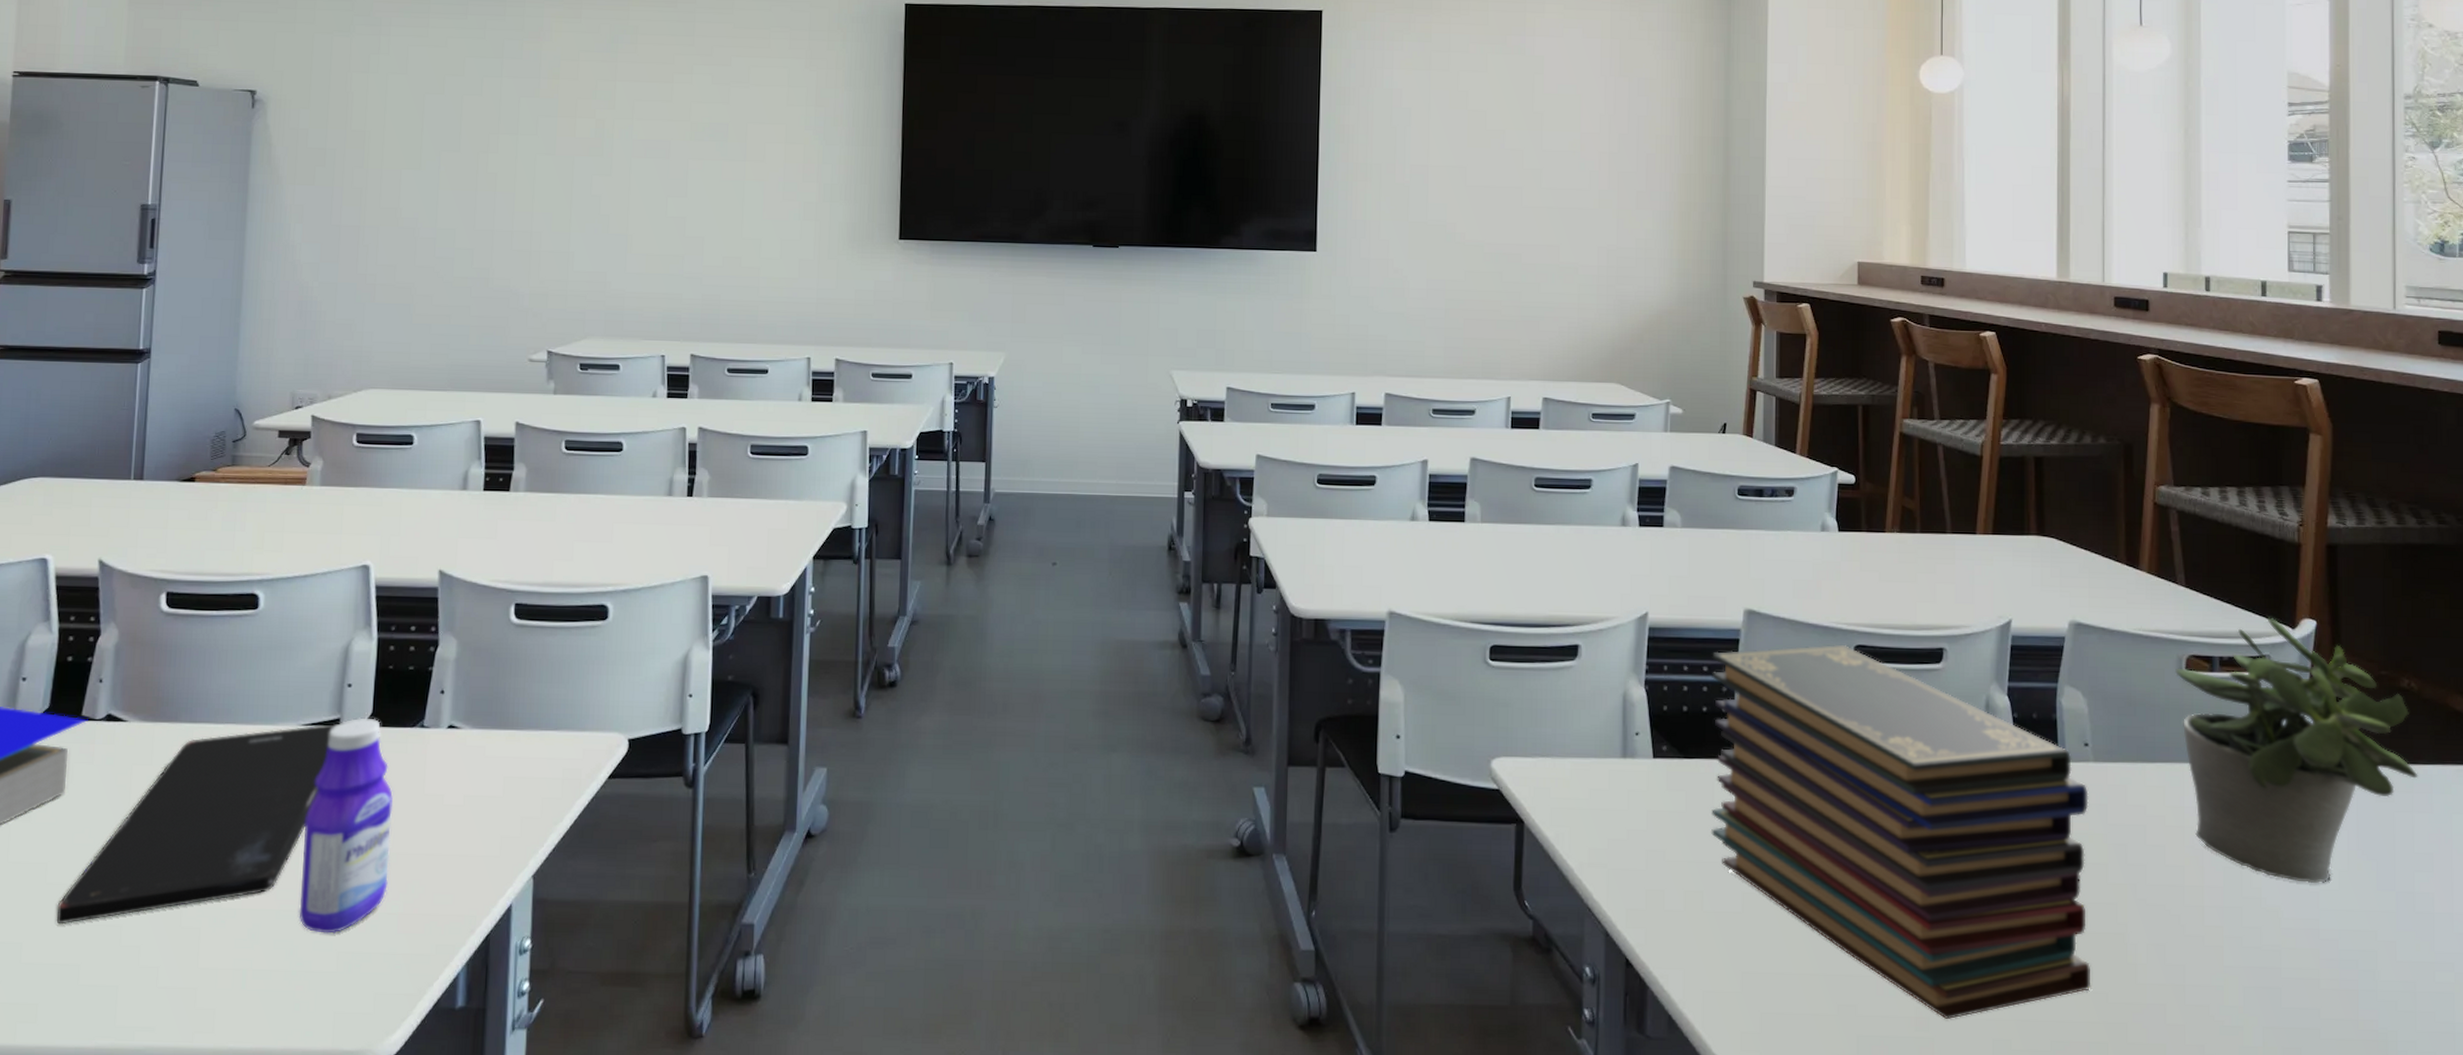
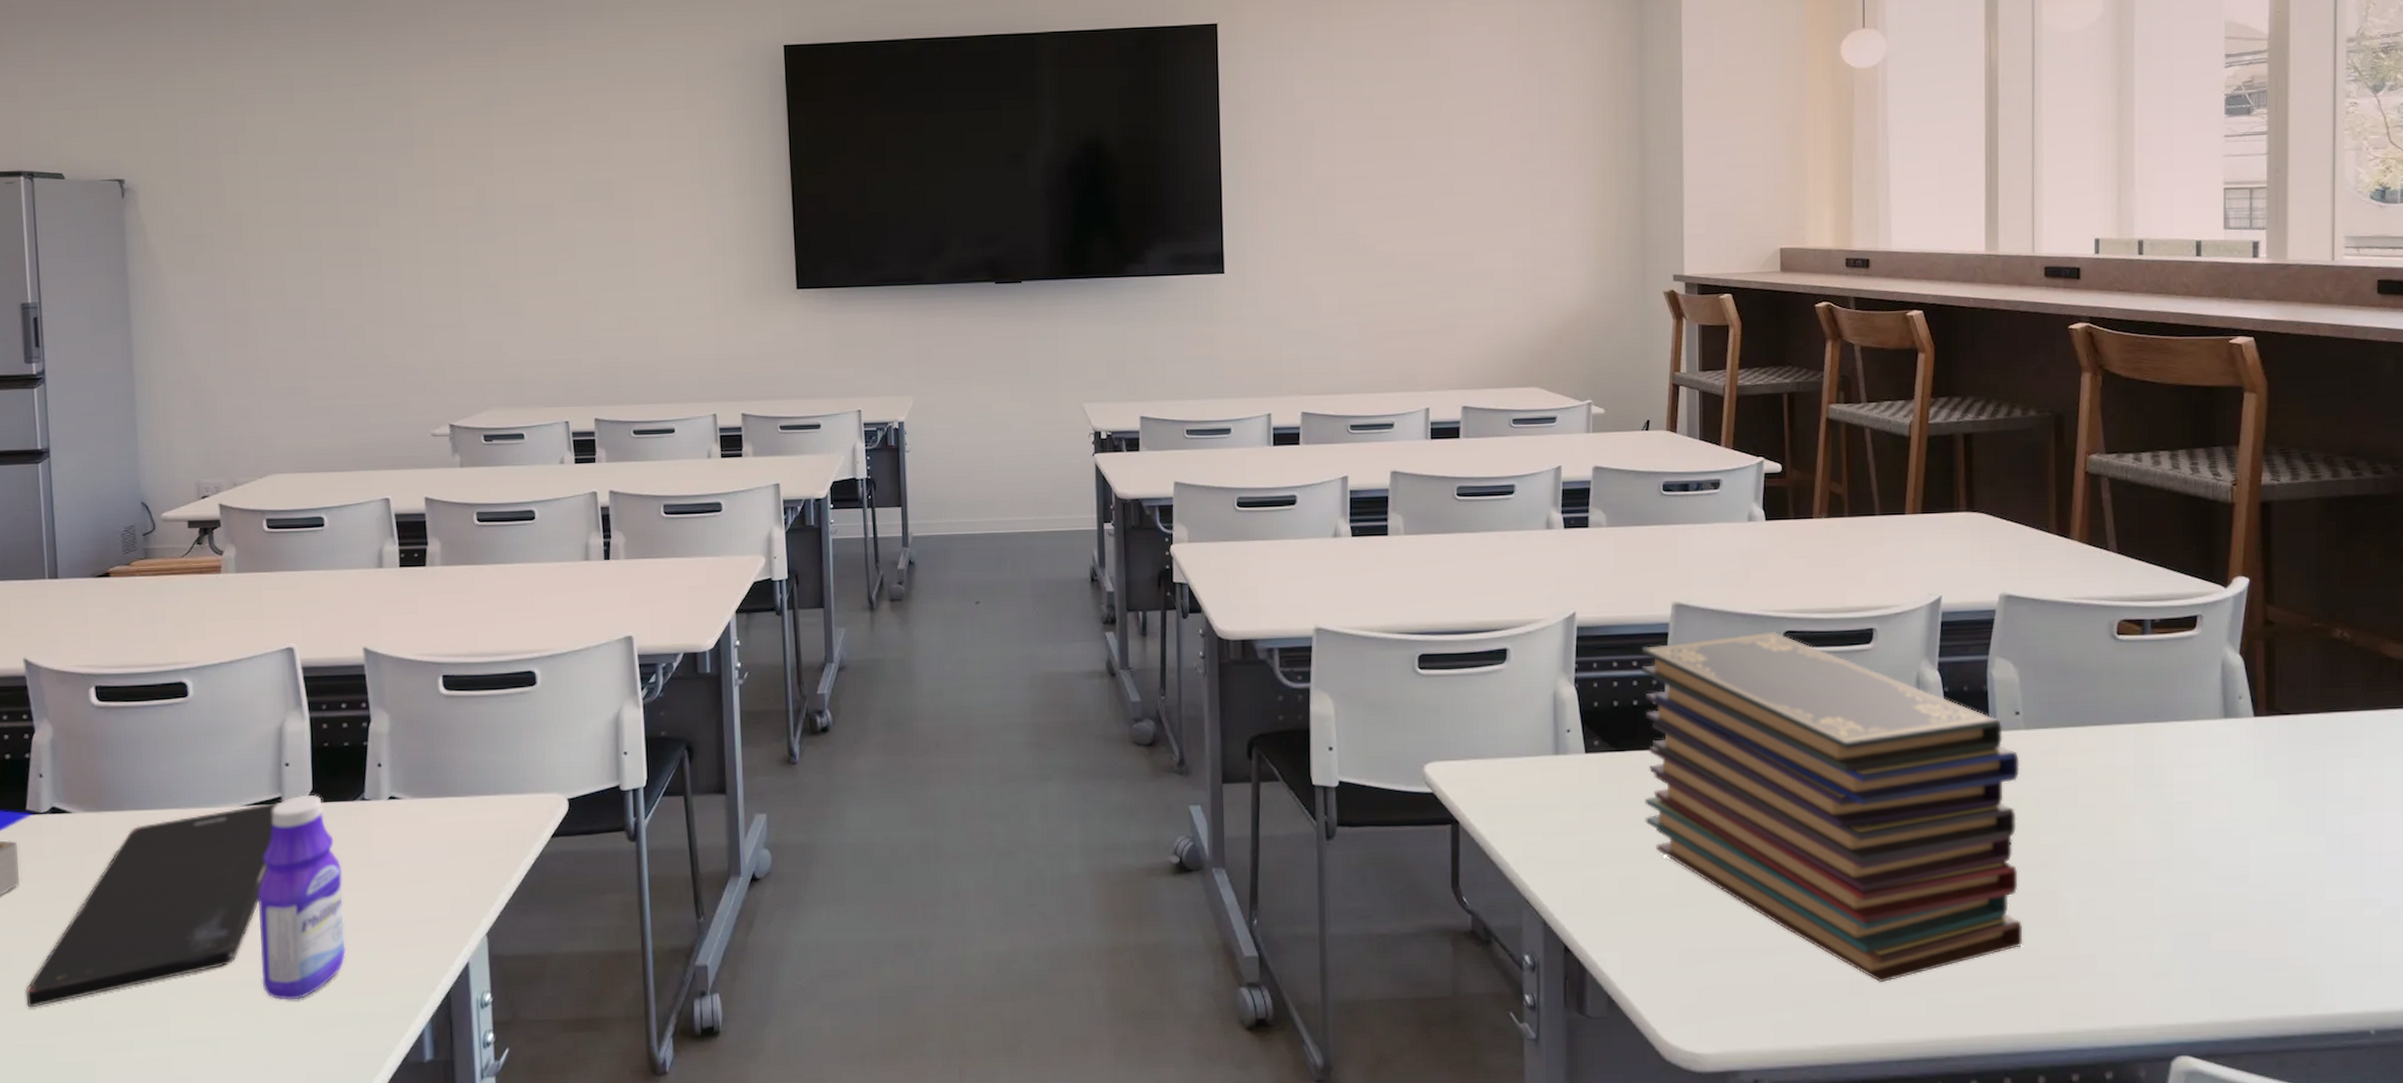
potted plant: present [2175,617,2418,884] -> none [2107,577,2349,833]

